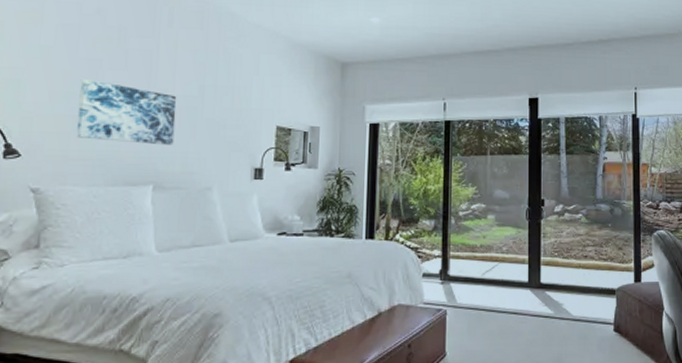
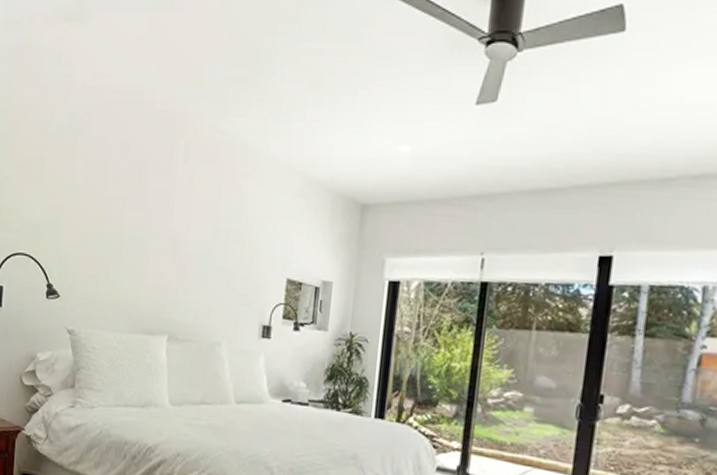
wall art: present [76,78,177,146] -> none [103,219,191,295]

